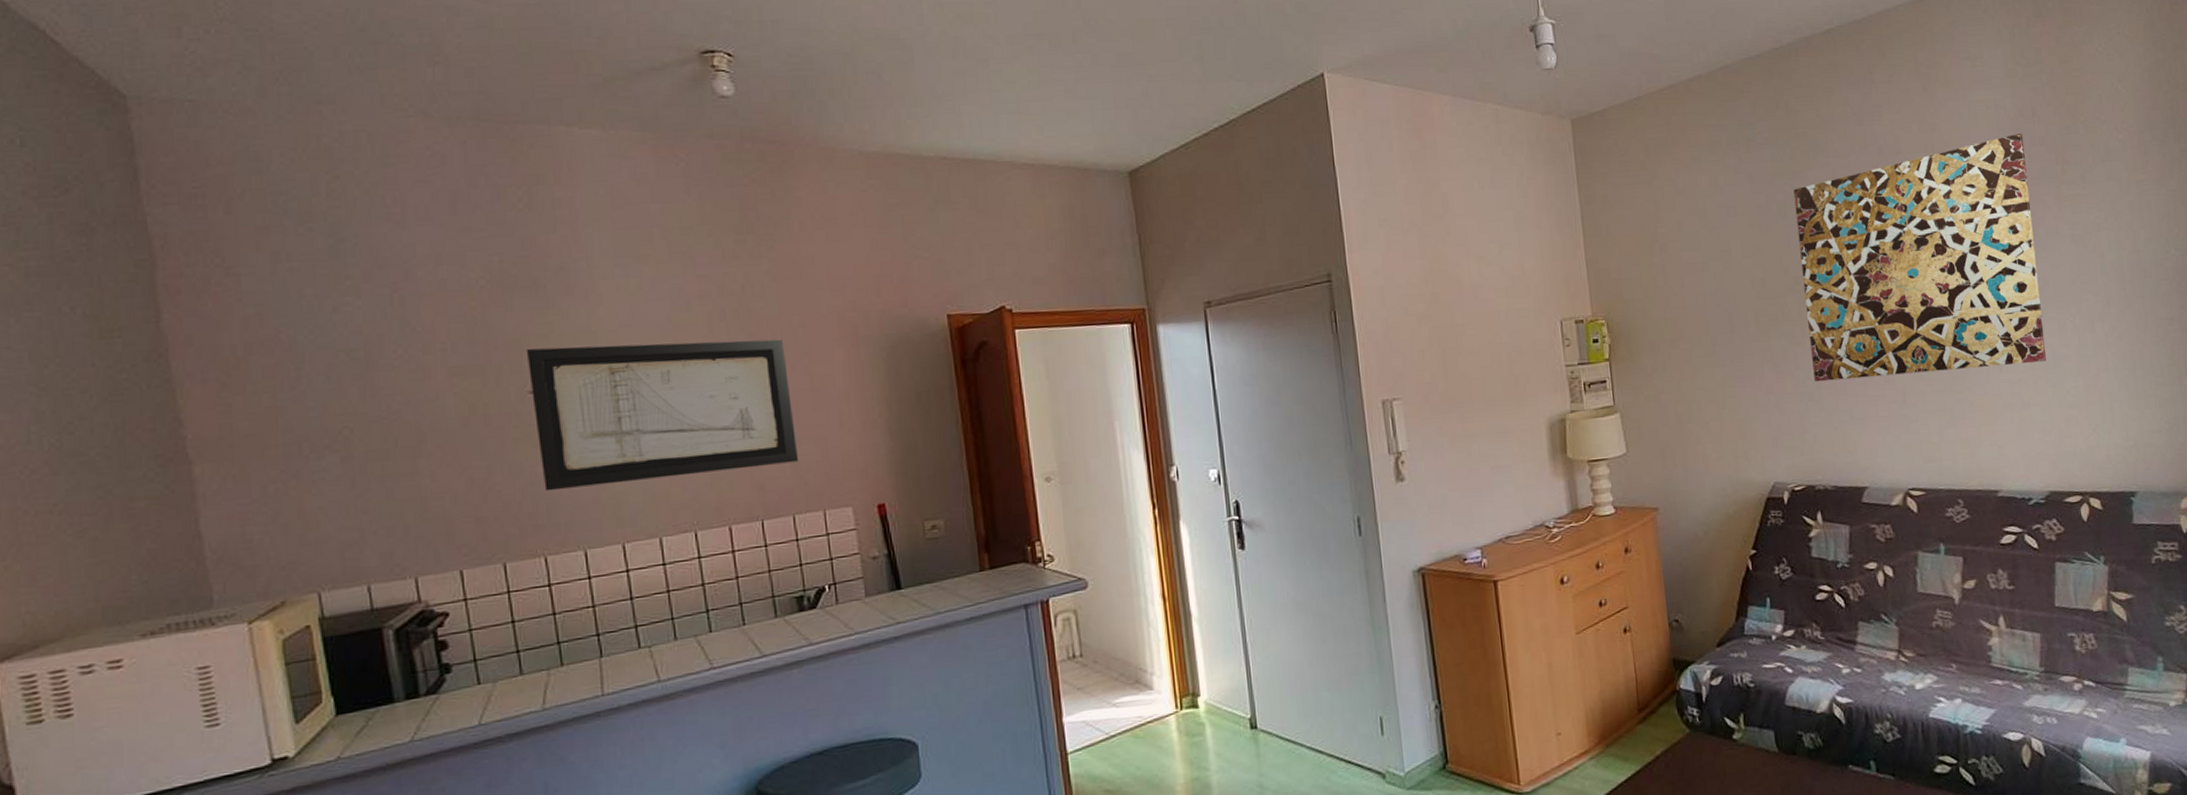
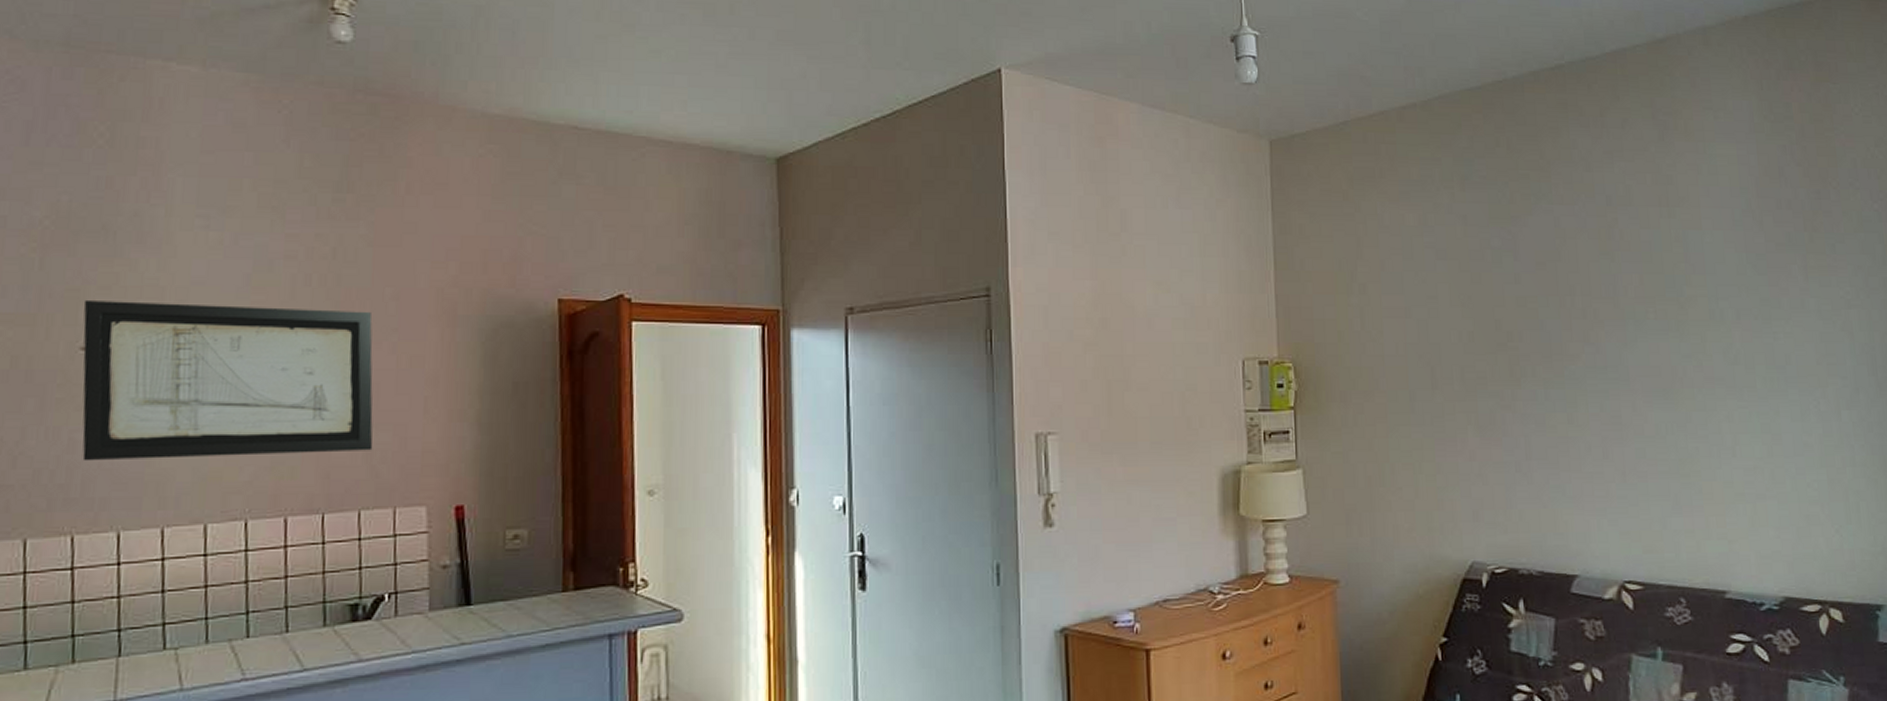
wall art: present [1793,132,2046,382] -> none [1510,193,1786,452]

